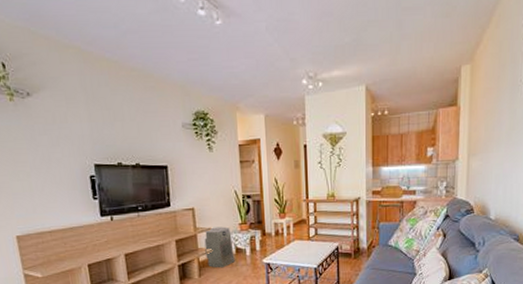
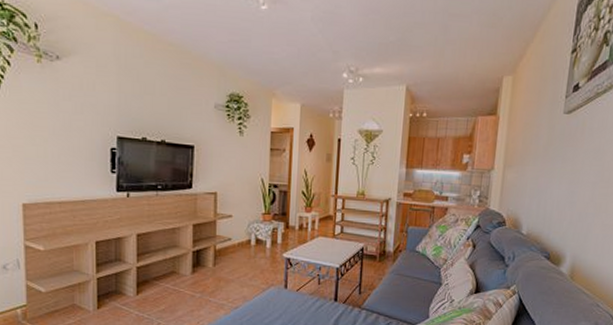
air purifier: present [204,226,235,268] -> none [223,214,254,259]

